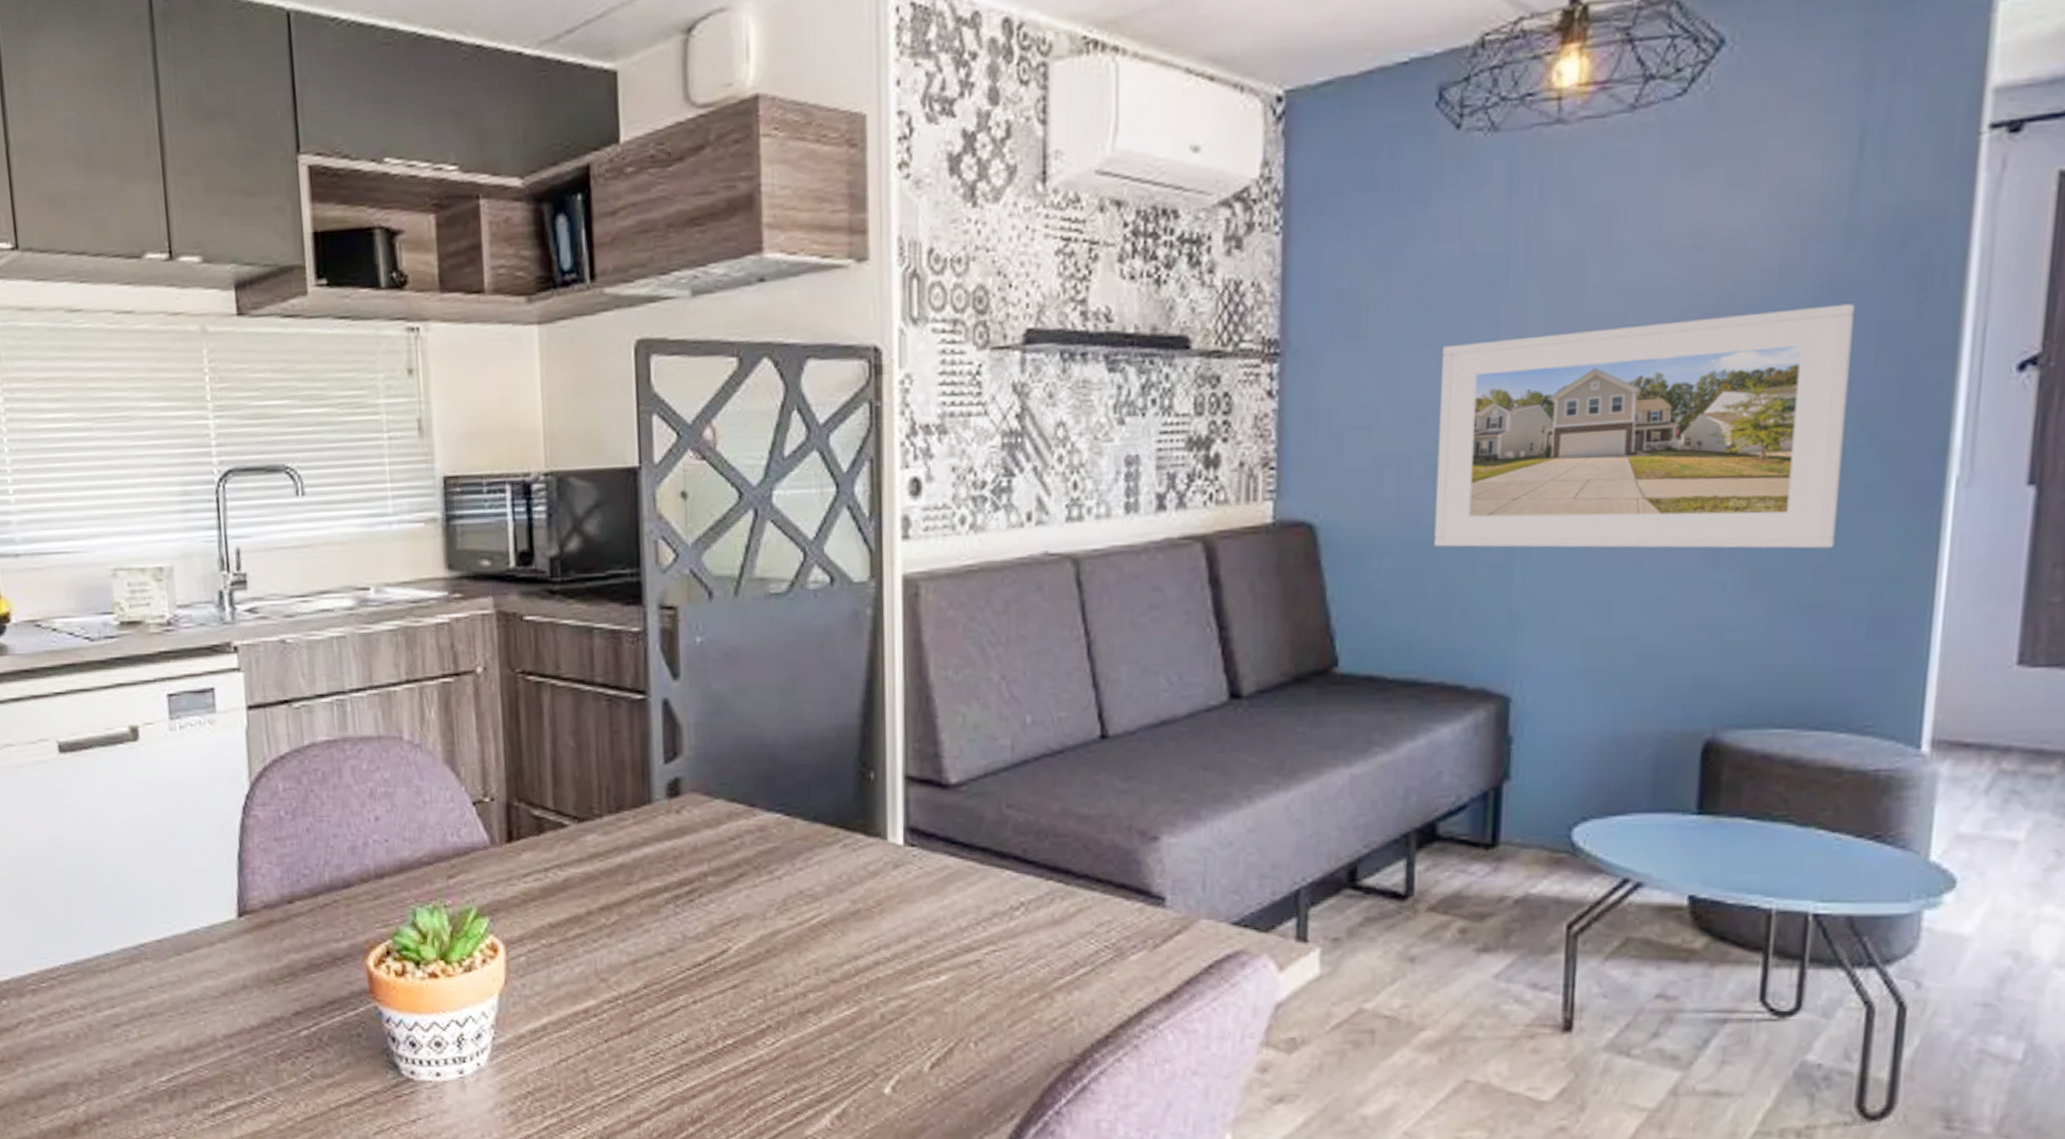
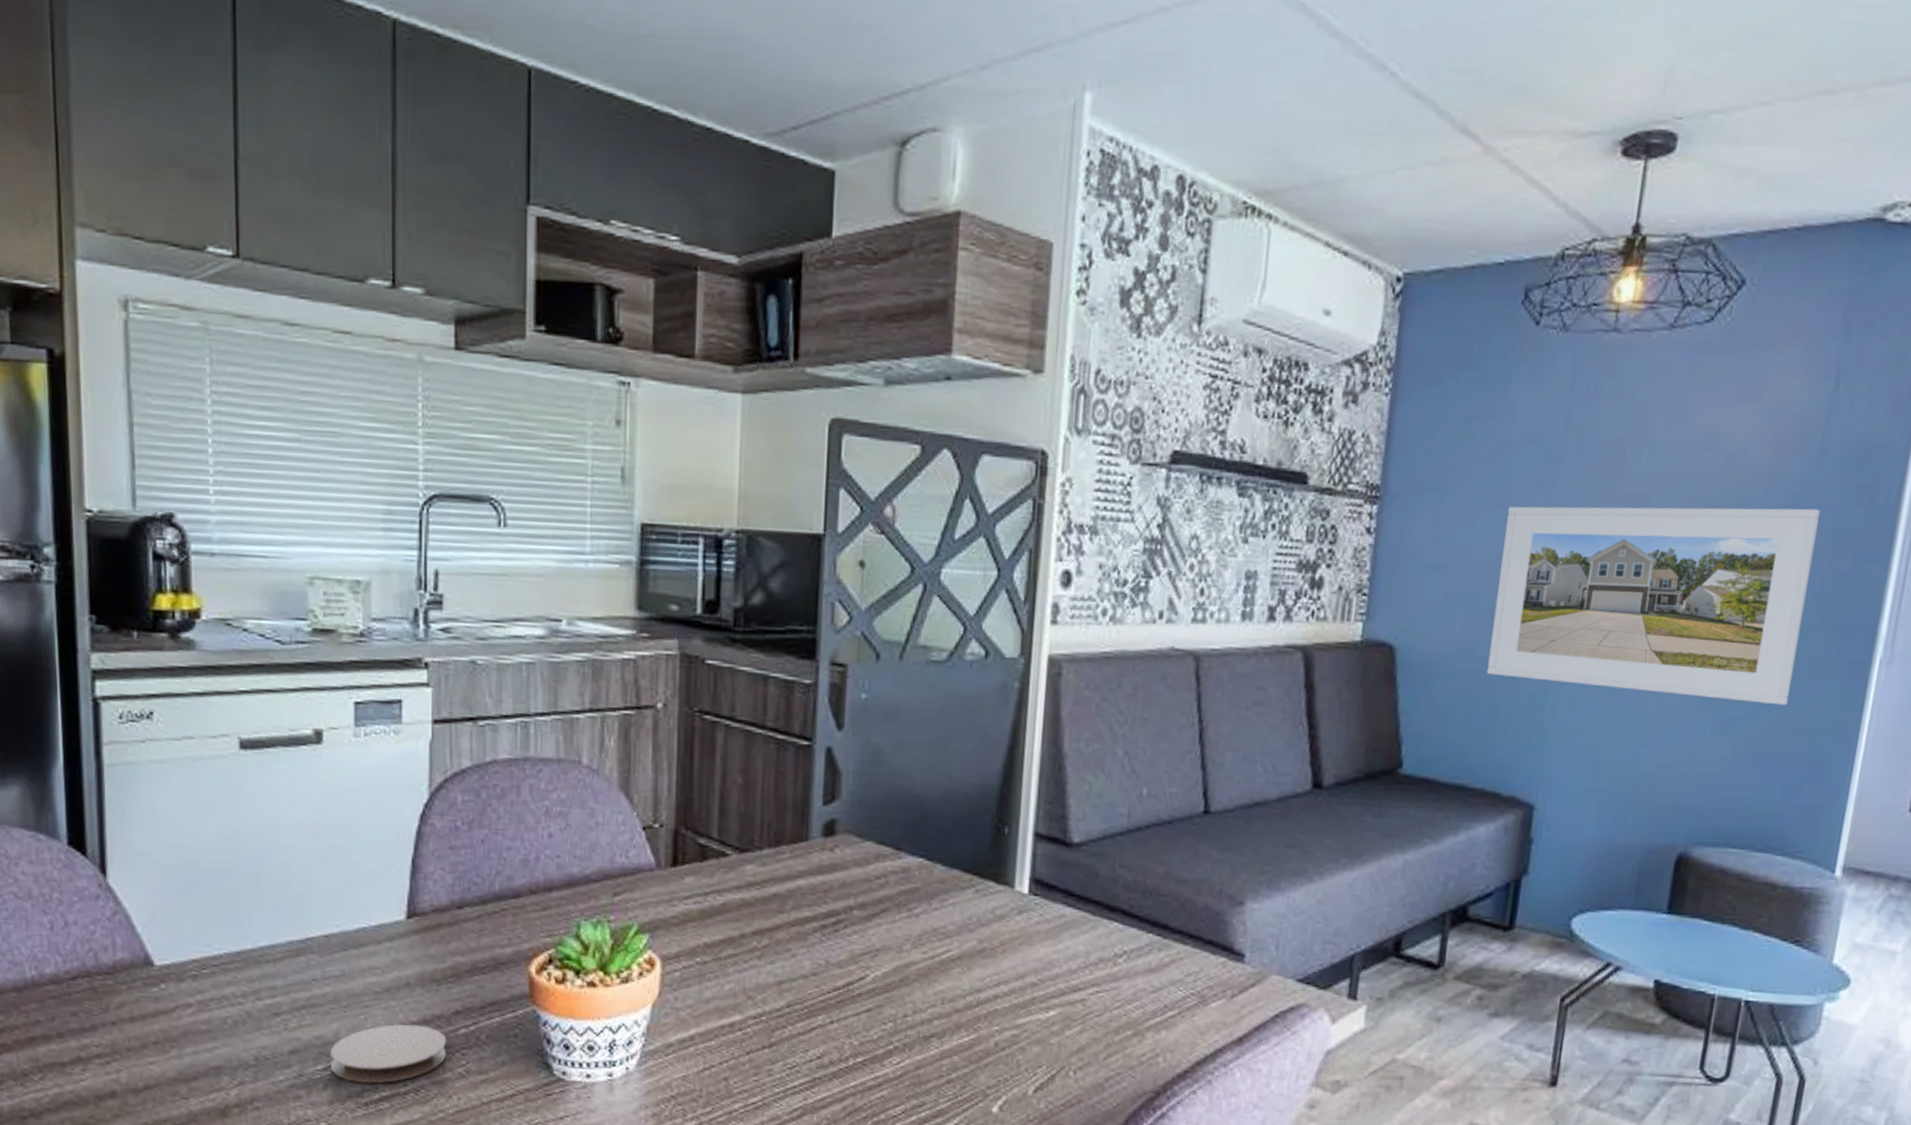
coaster: none [172,1028,290,1094] -> present [329,1024,447,1084]

